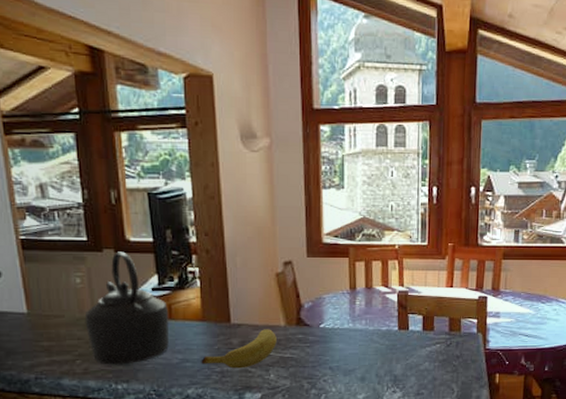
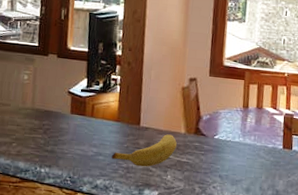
kettle: present [84,251,169,365] -> none [25,57,92,152]

